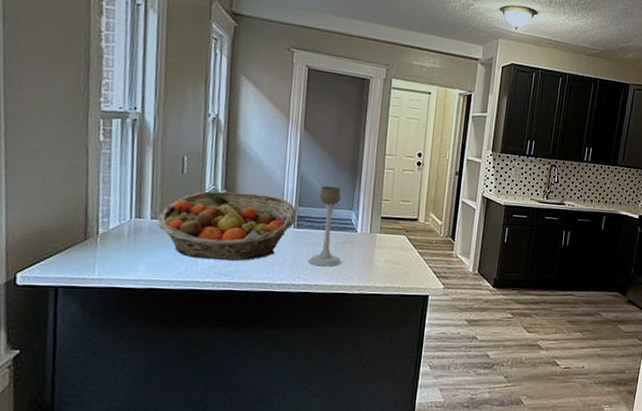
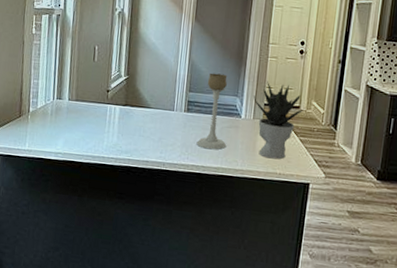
fruit basket: present [157,191,297,261] -> none [73,76,188,141]
potted plant: none [369,193,424,273] -> present [253,80,306,160]

